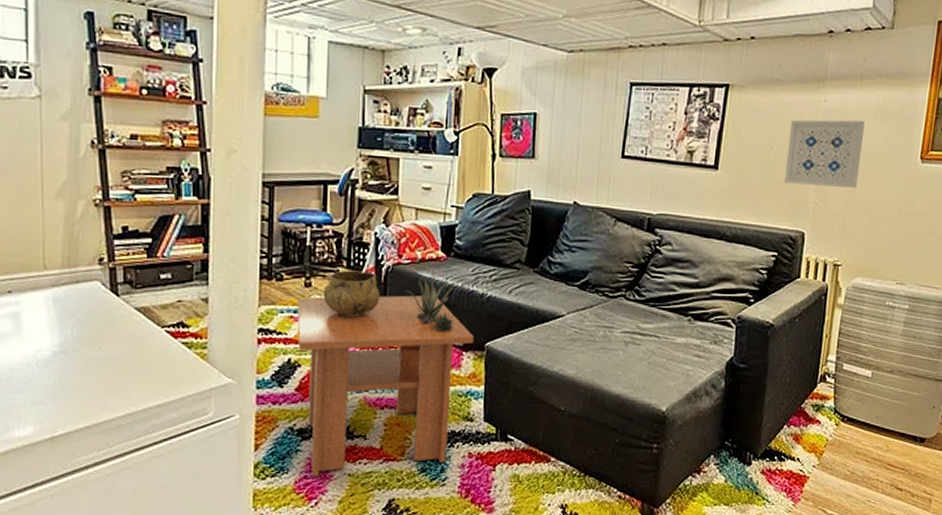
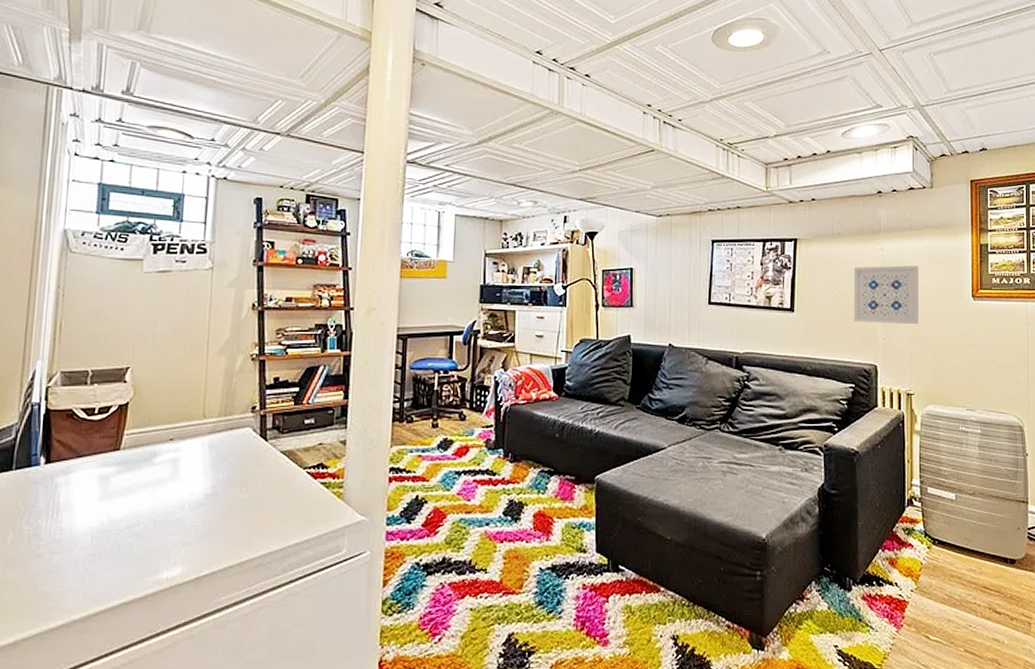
coffee table: present [297,295,474,477] -> none [424,433,585,612]
decorative bowl: present [323,270,380,317] -> none [448,411,499,455]
succulent plant: present [405,268,455,332] -> none [521,407,567,467]

